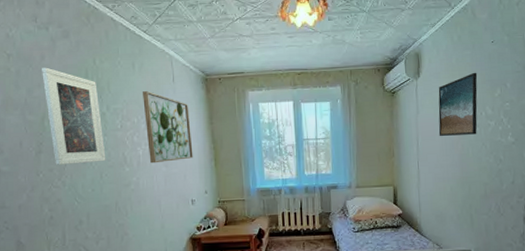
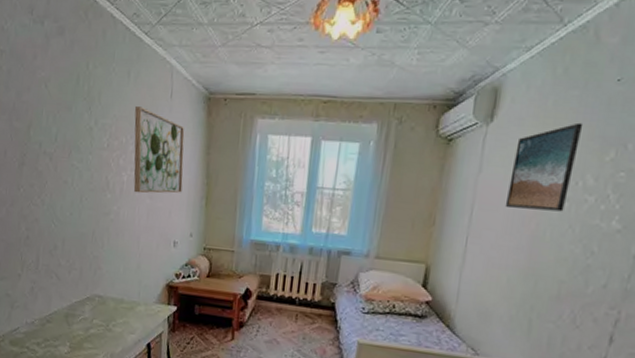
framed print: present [41,67,106,165] -> none [32,68,89,184]

